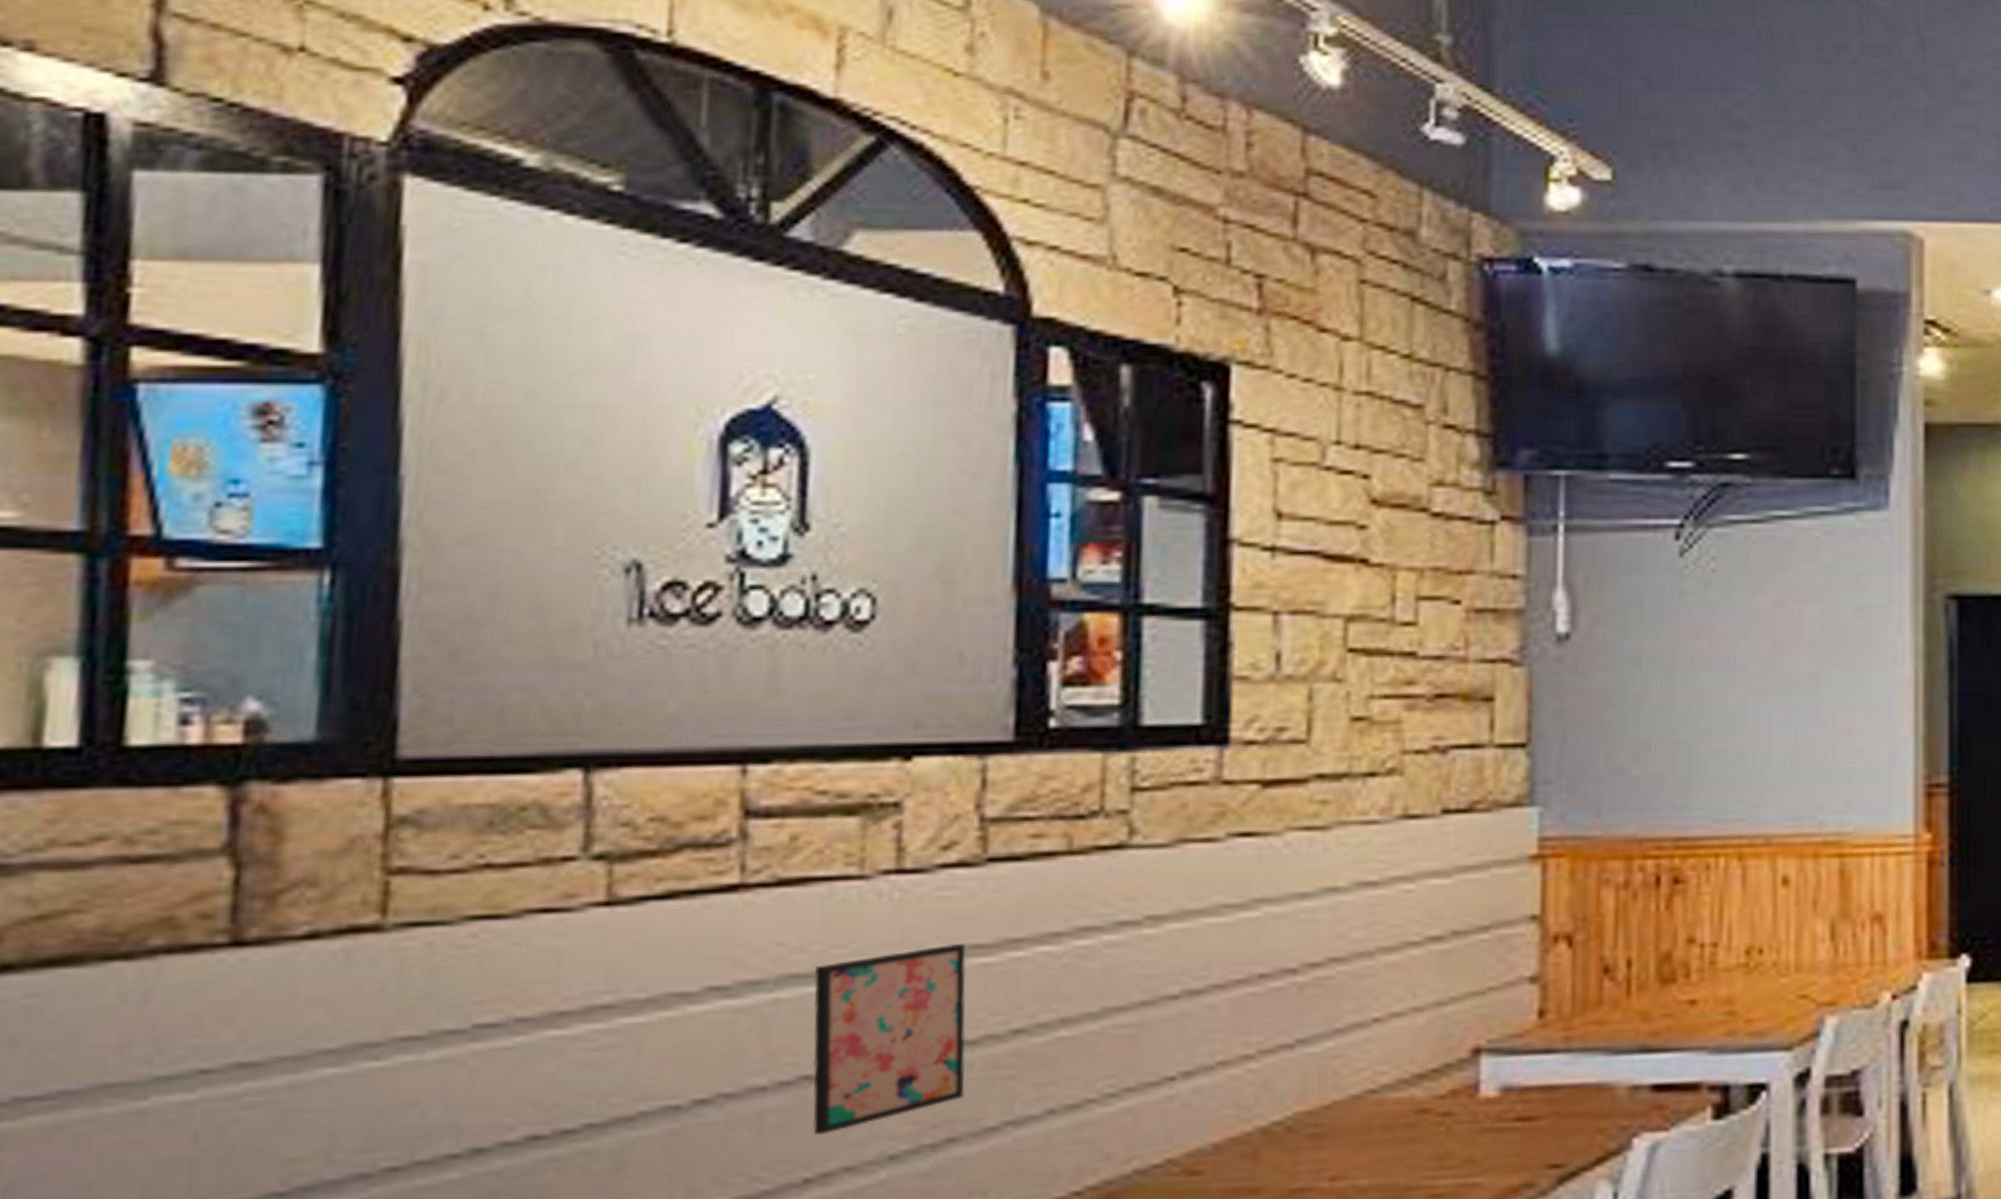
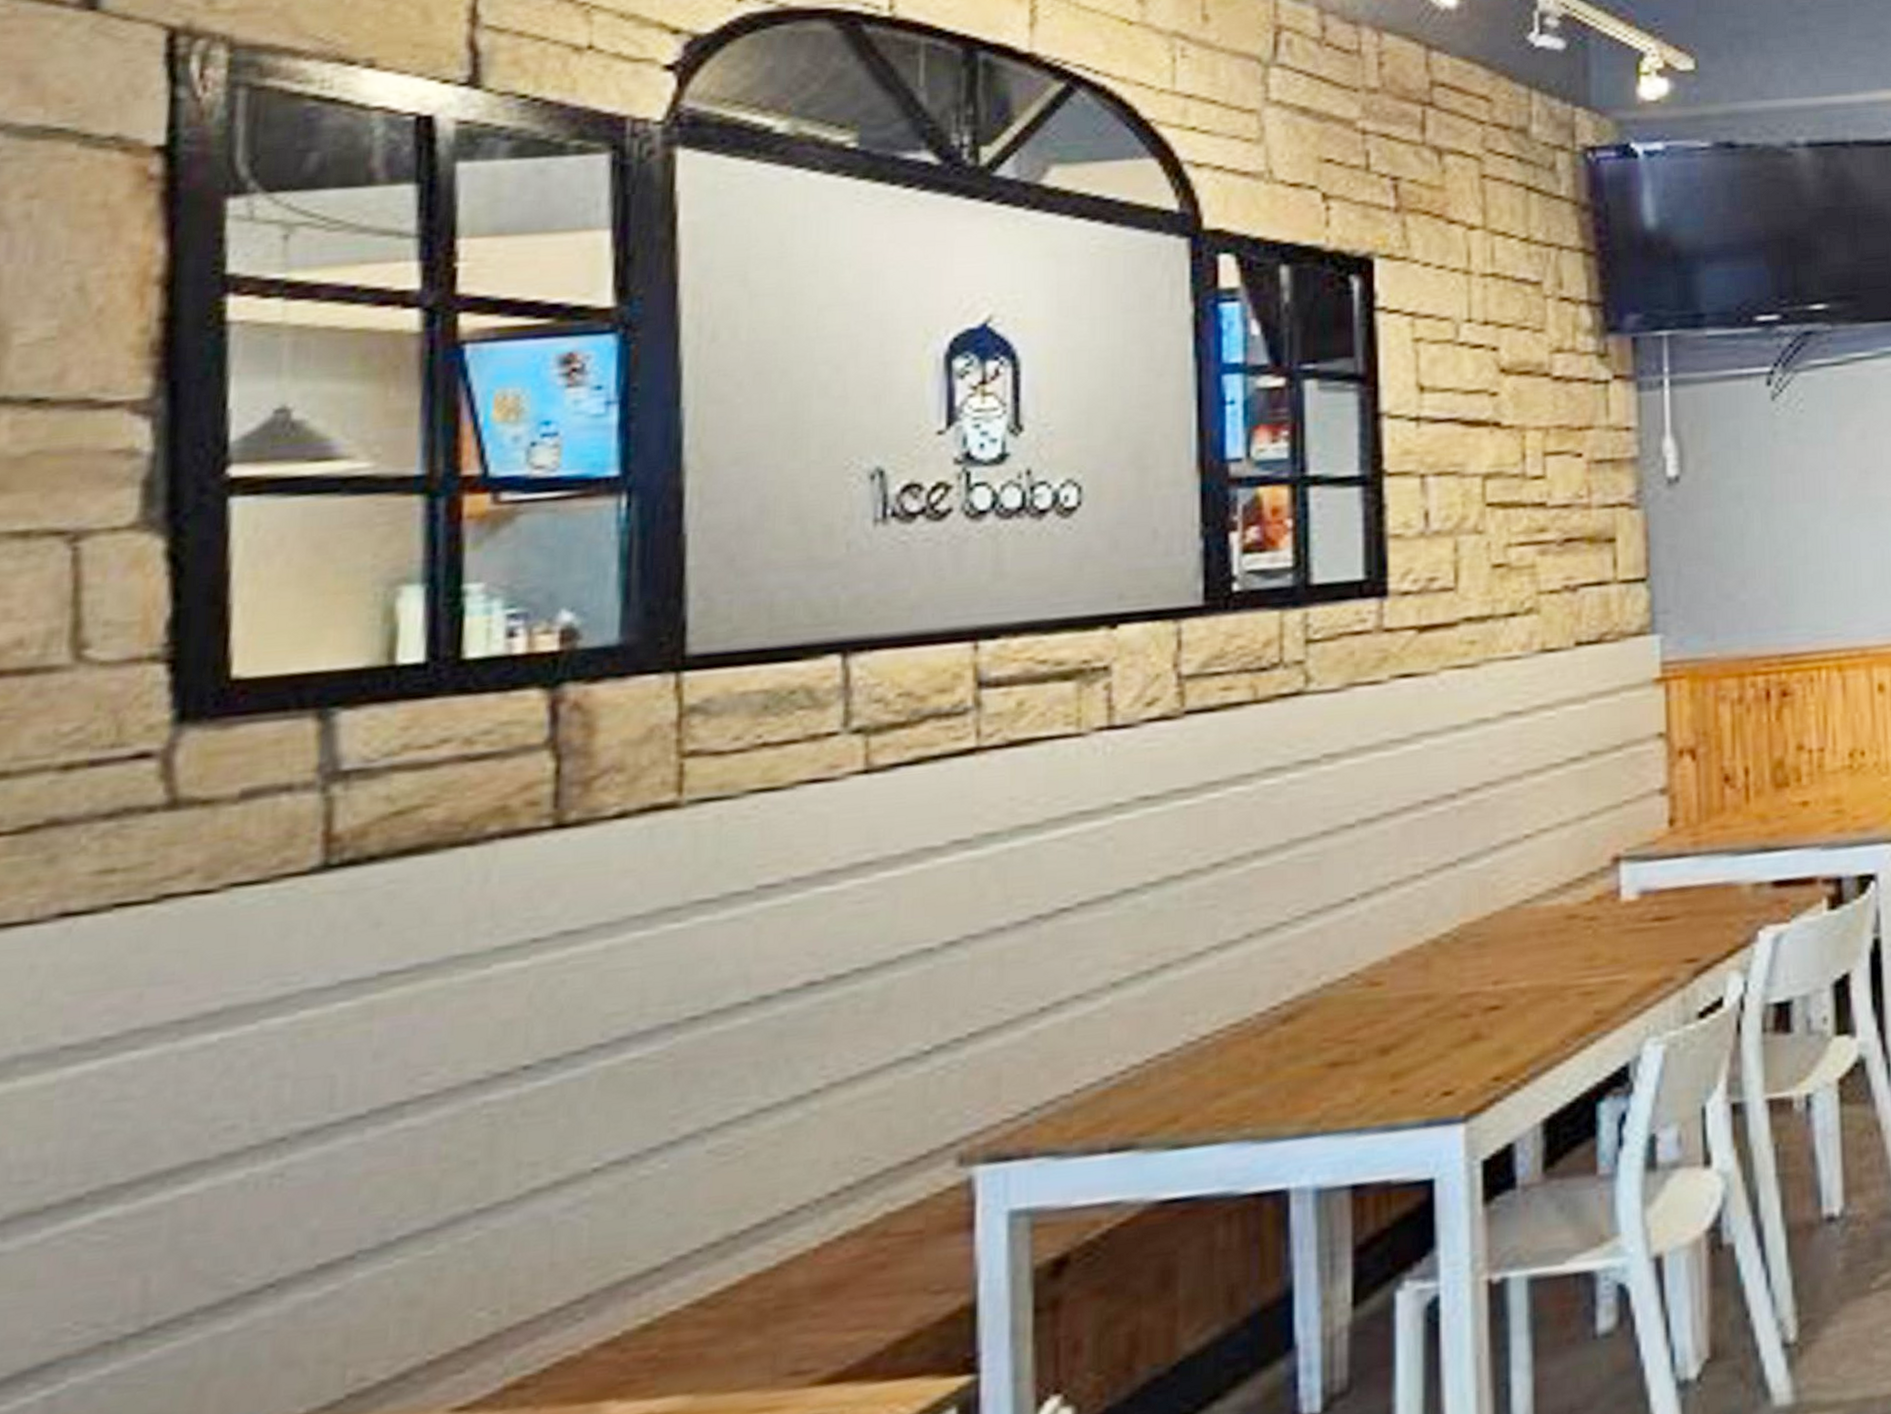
wall art: present [812,943,967,1135] -> none [1042,789,1174,968]

